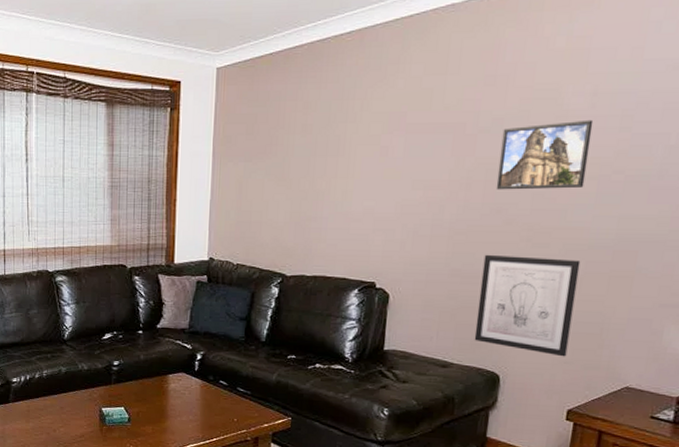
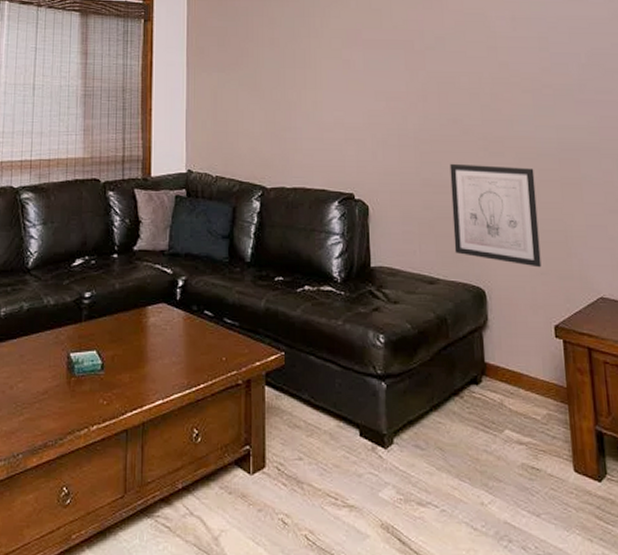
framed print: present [496,119,594,190] -> none [445,40,522,102]

